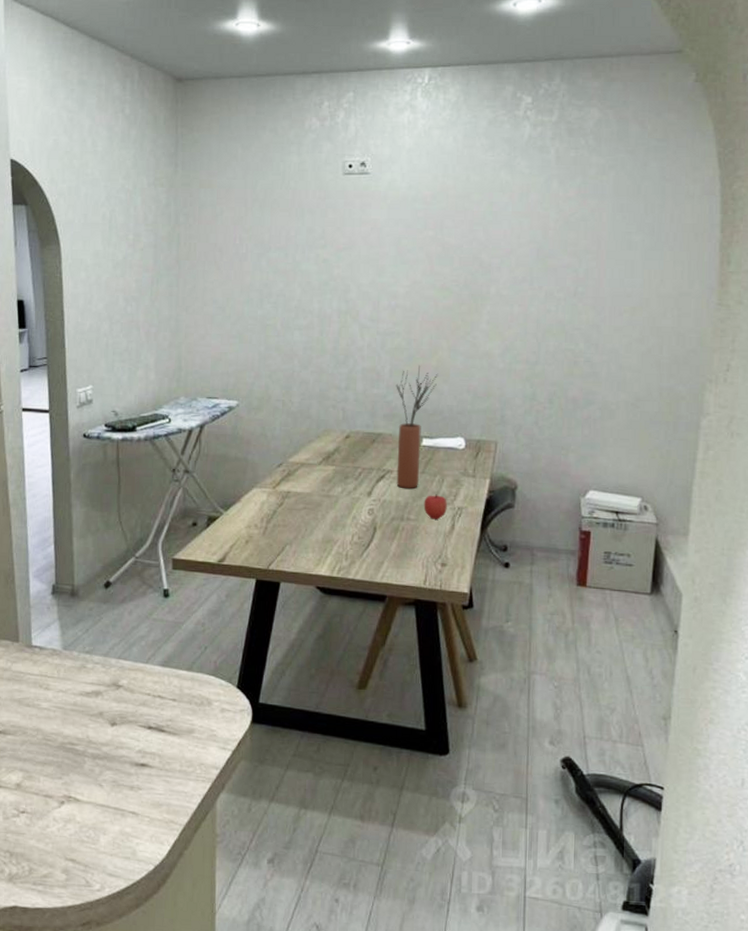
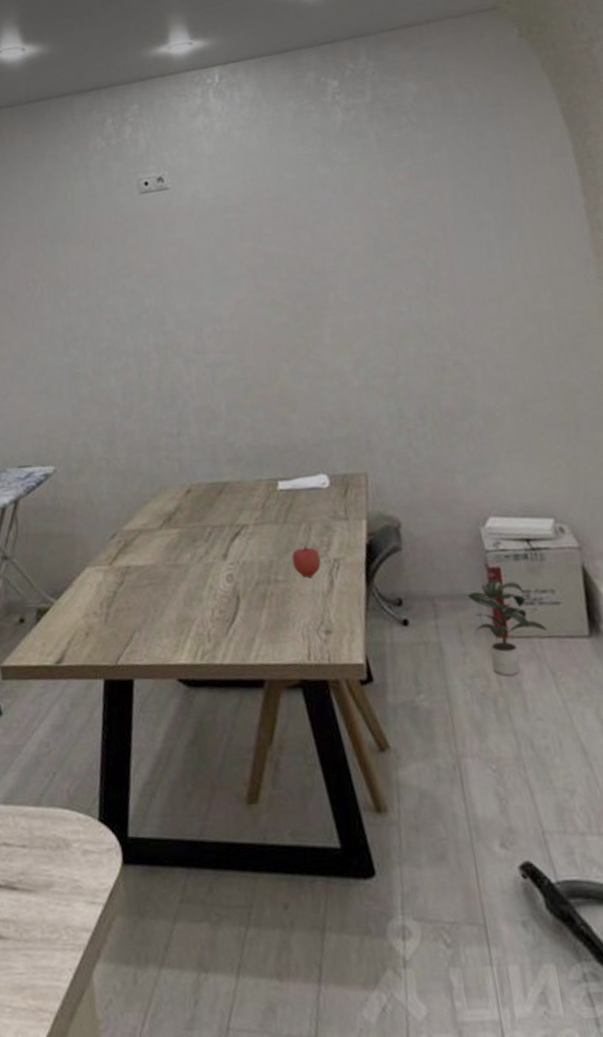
vase: present [396,366,438,490] -> none [236,396,284,546]
potted plant: none [560,540,619,617] -> present [467,579,549,676]

